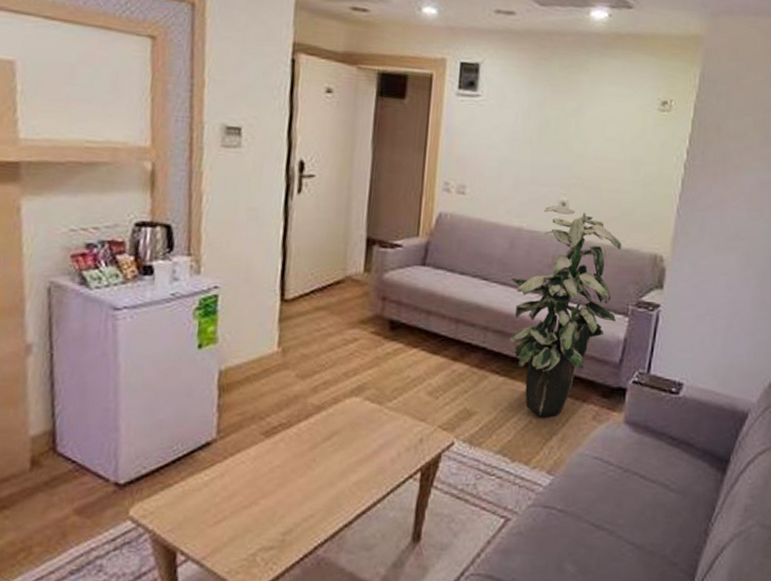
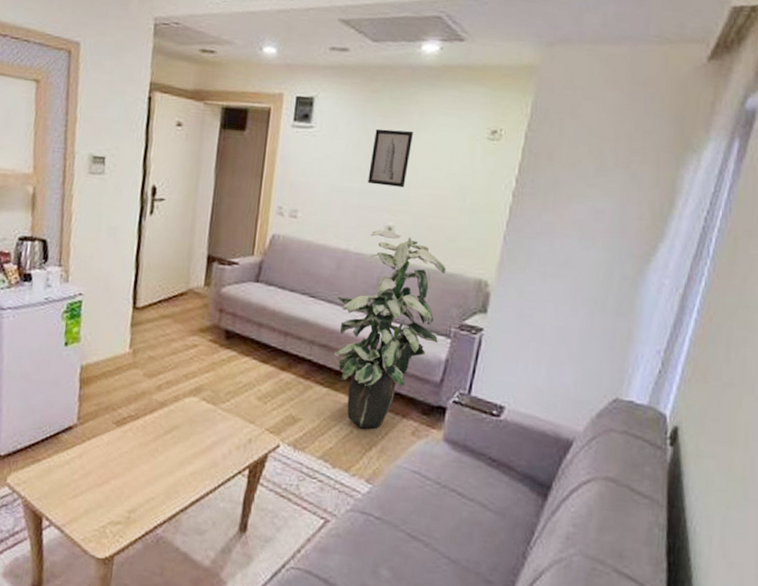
wall art: none [539,98,584,160] -> present [368,128,413,188]

